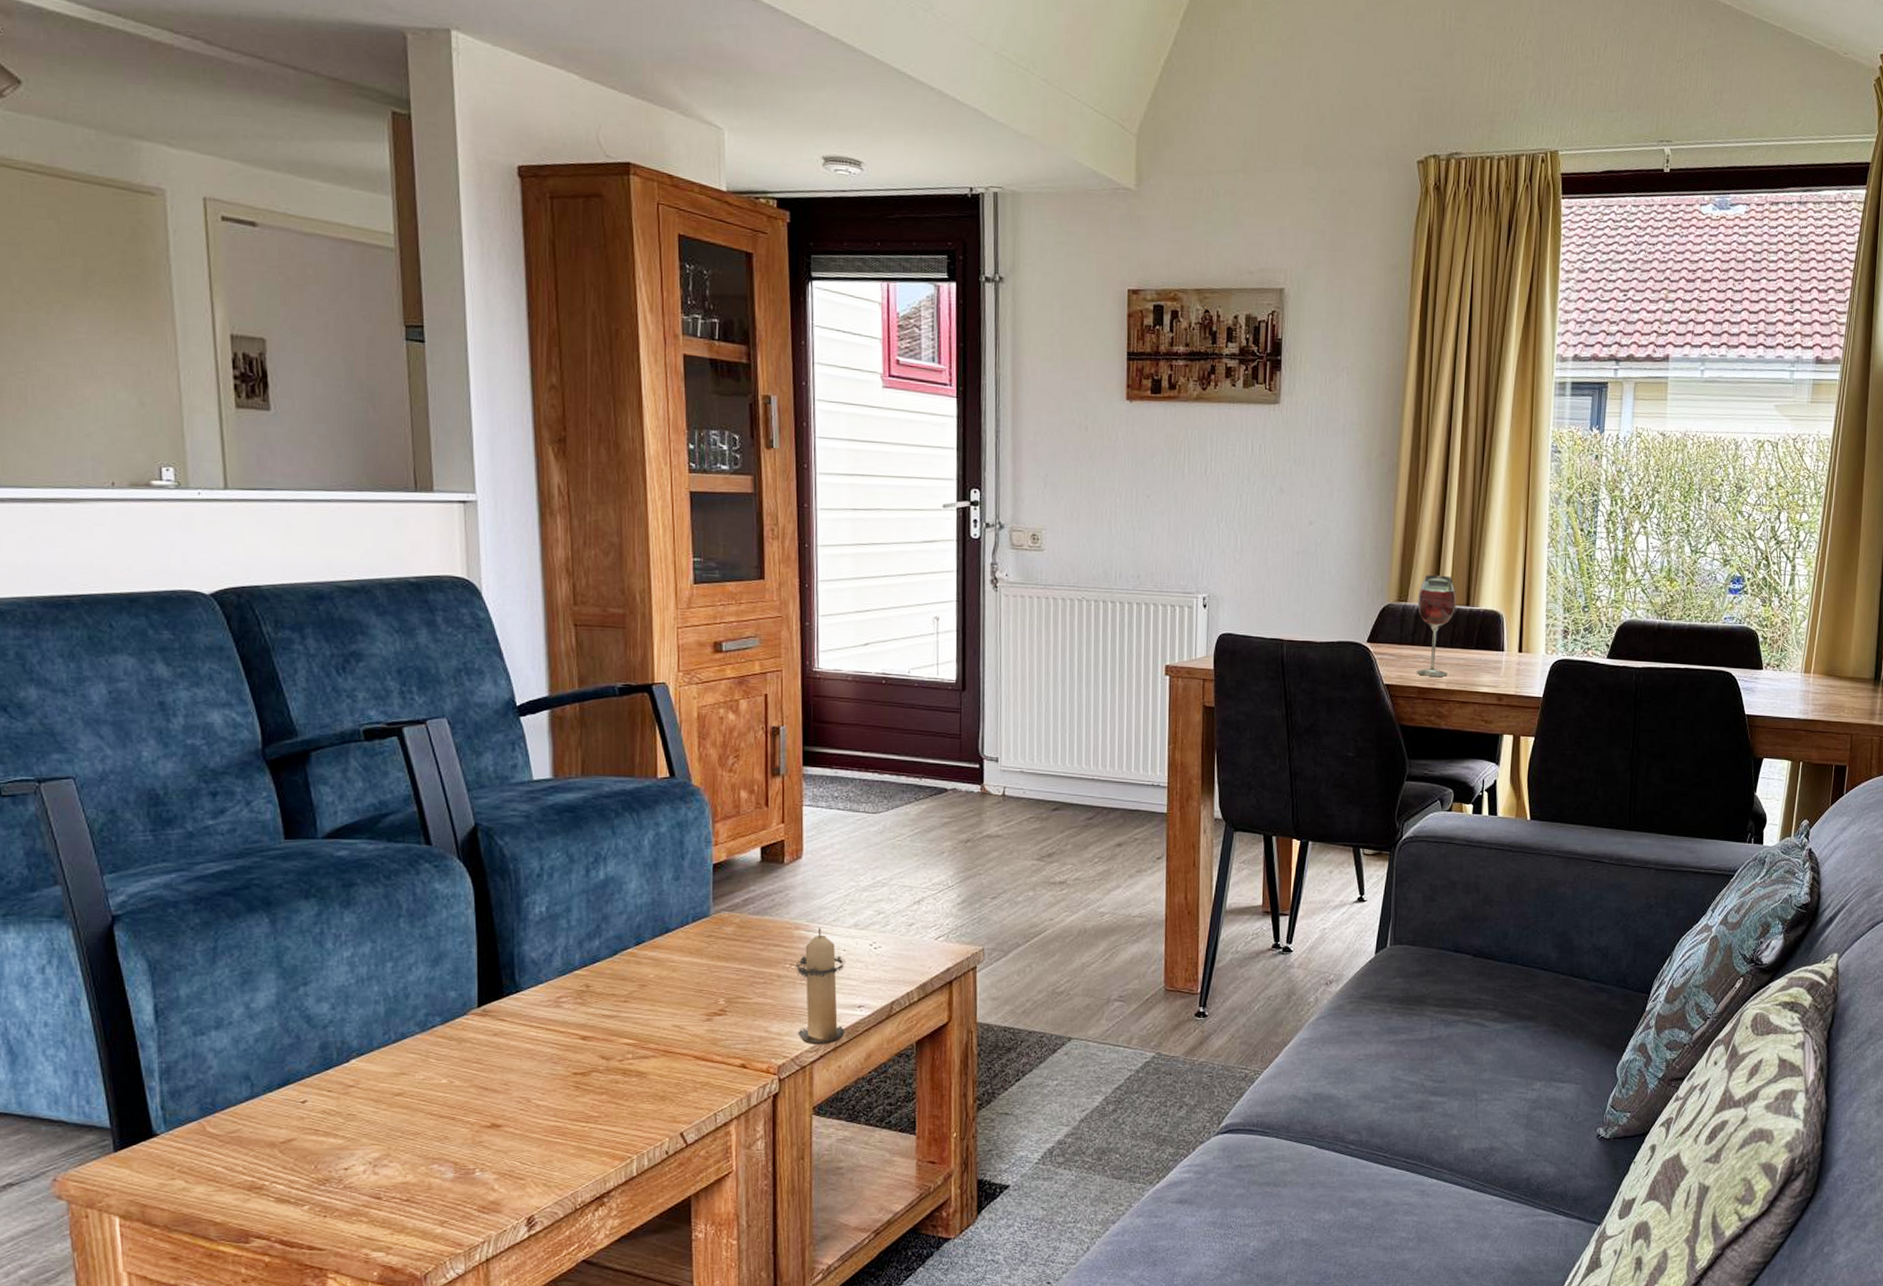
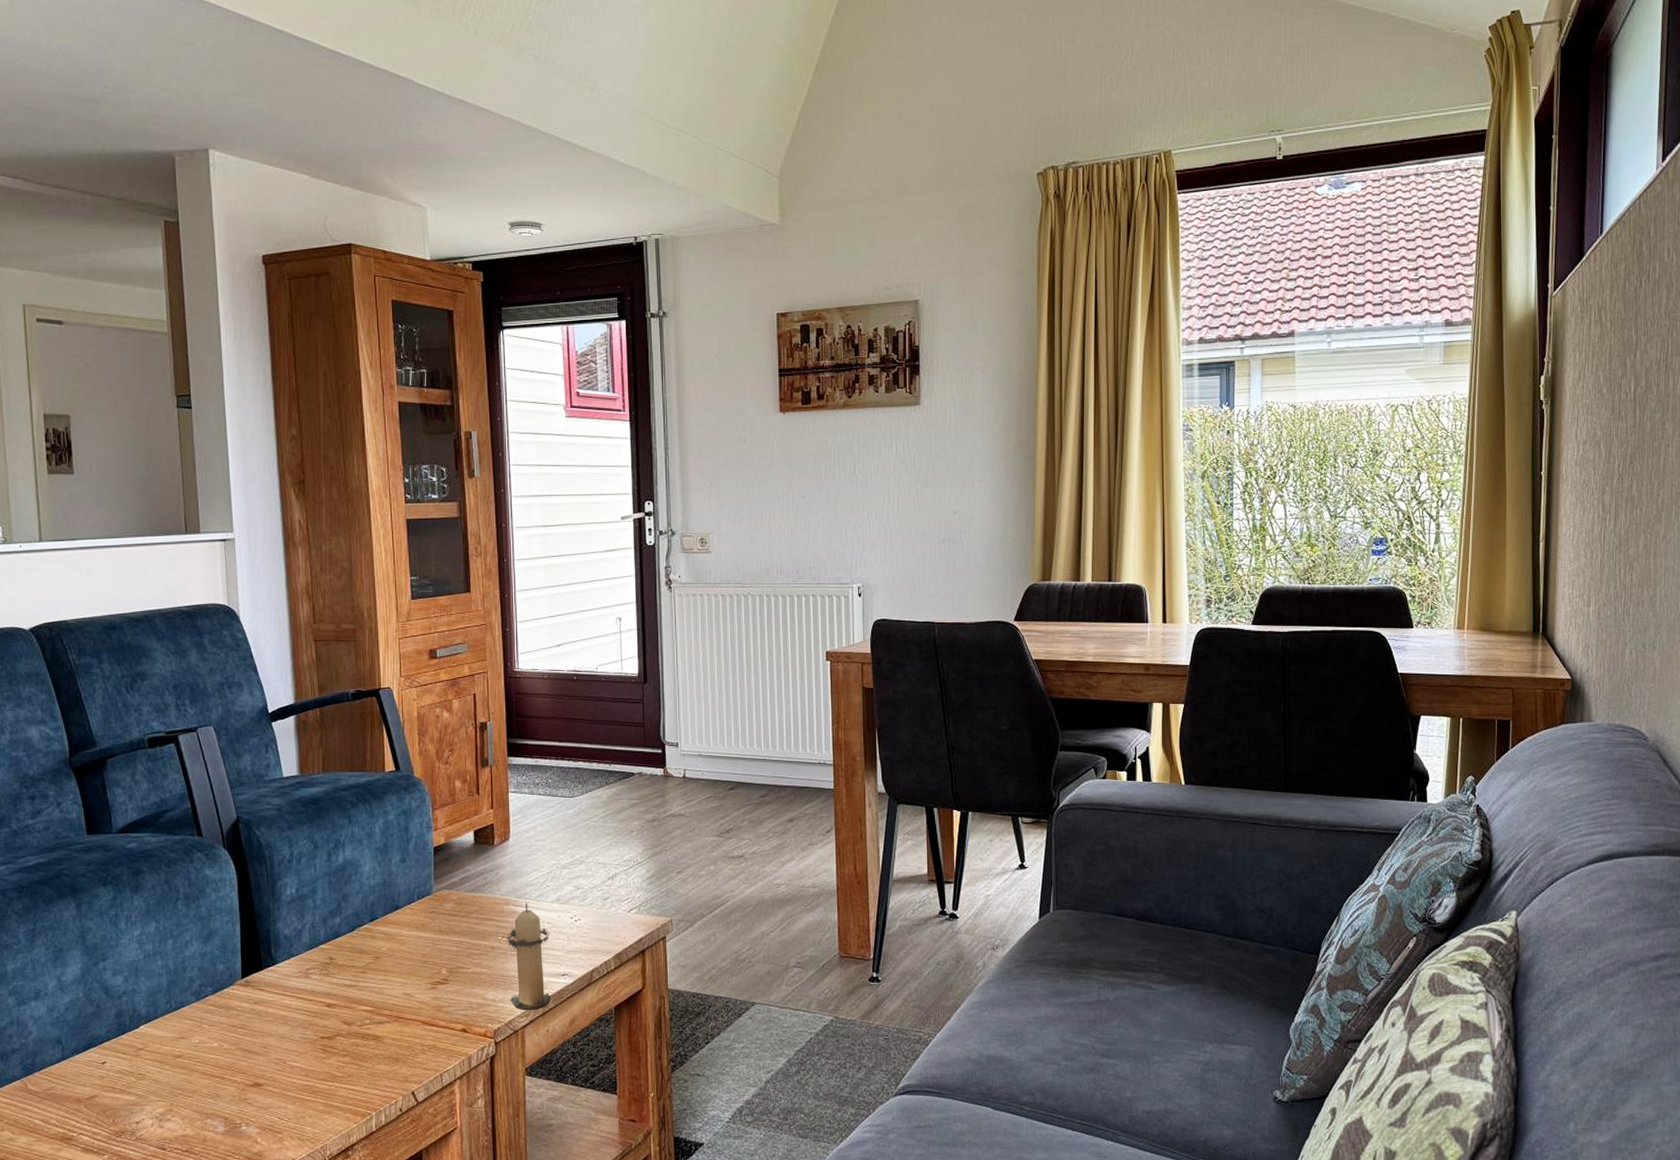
wineglass: present [1416,574,1457,677] -> none [1061,553,1099,650]

